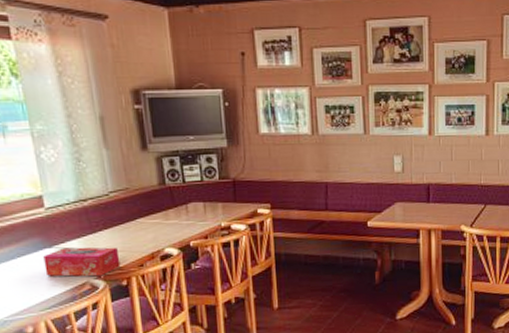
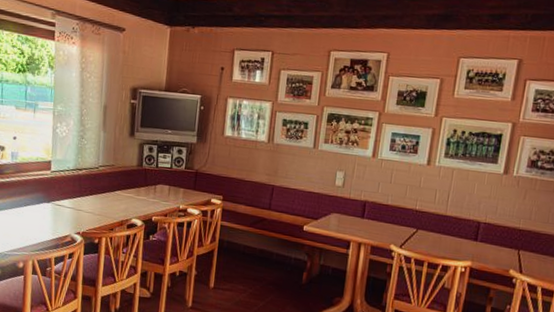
tissue box: present [43,247,121,277] -> none [41,204,97,233]

